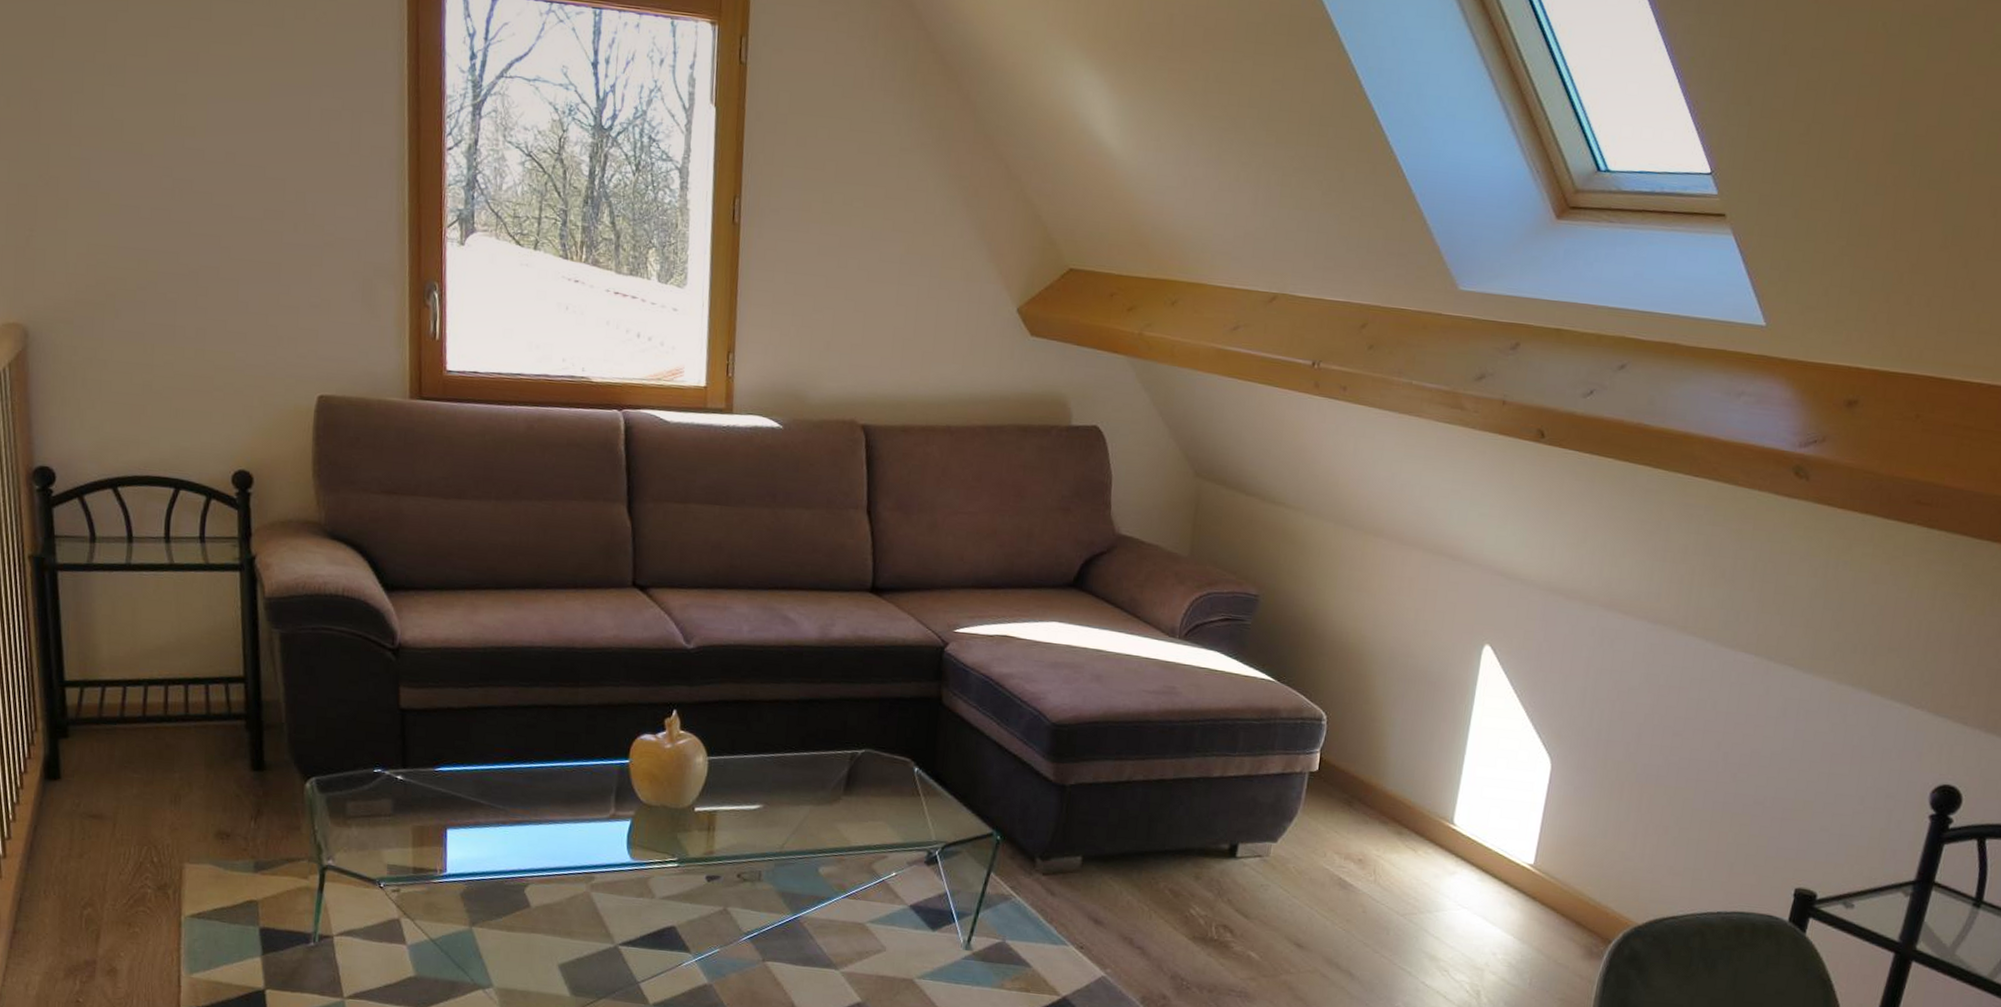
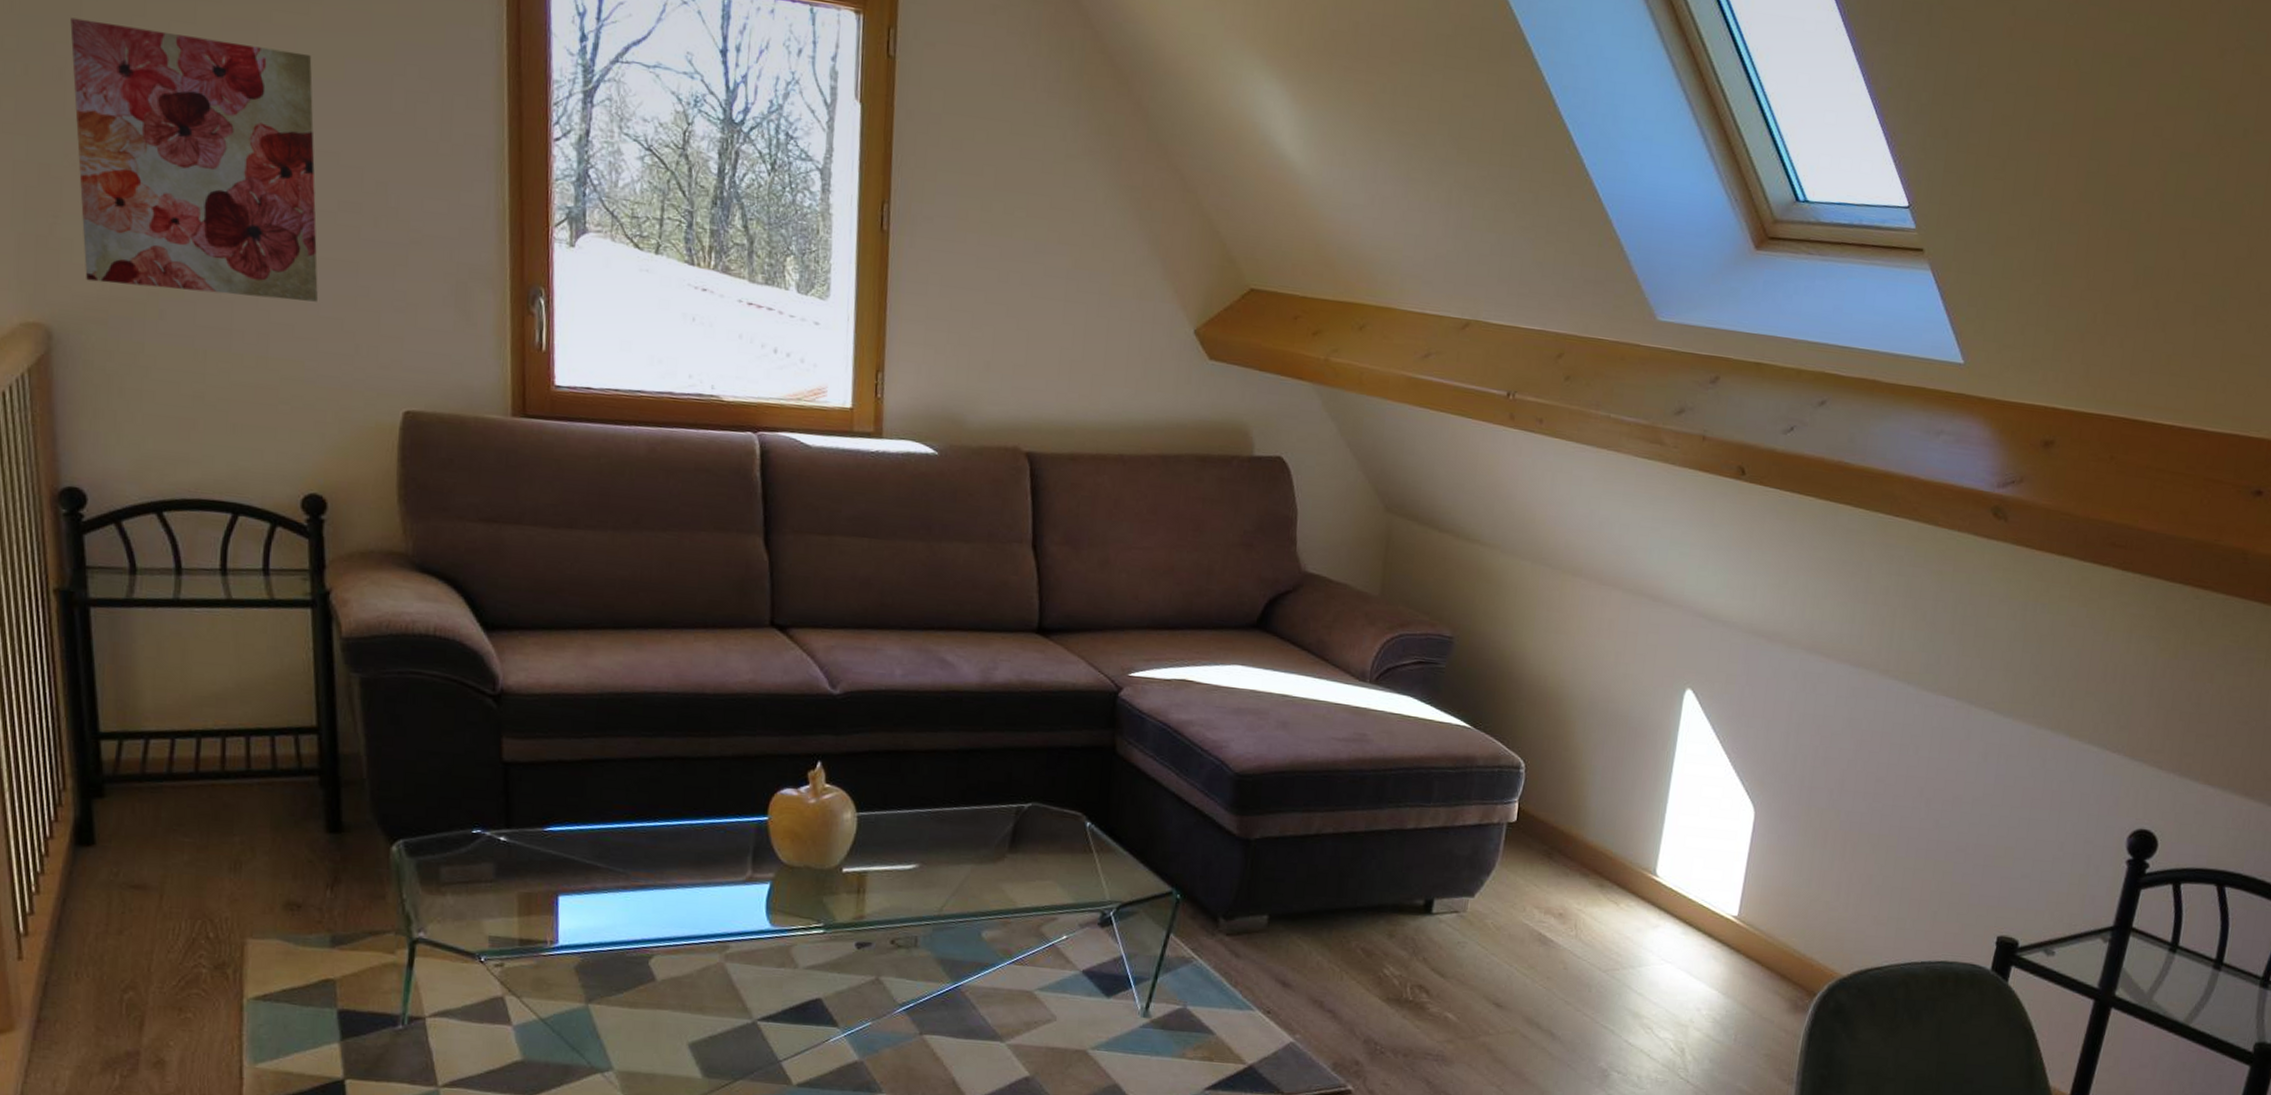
wall art: none [44,55,247,300] -> present [70,17,318,302]

